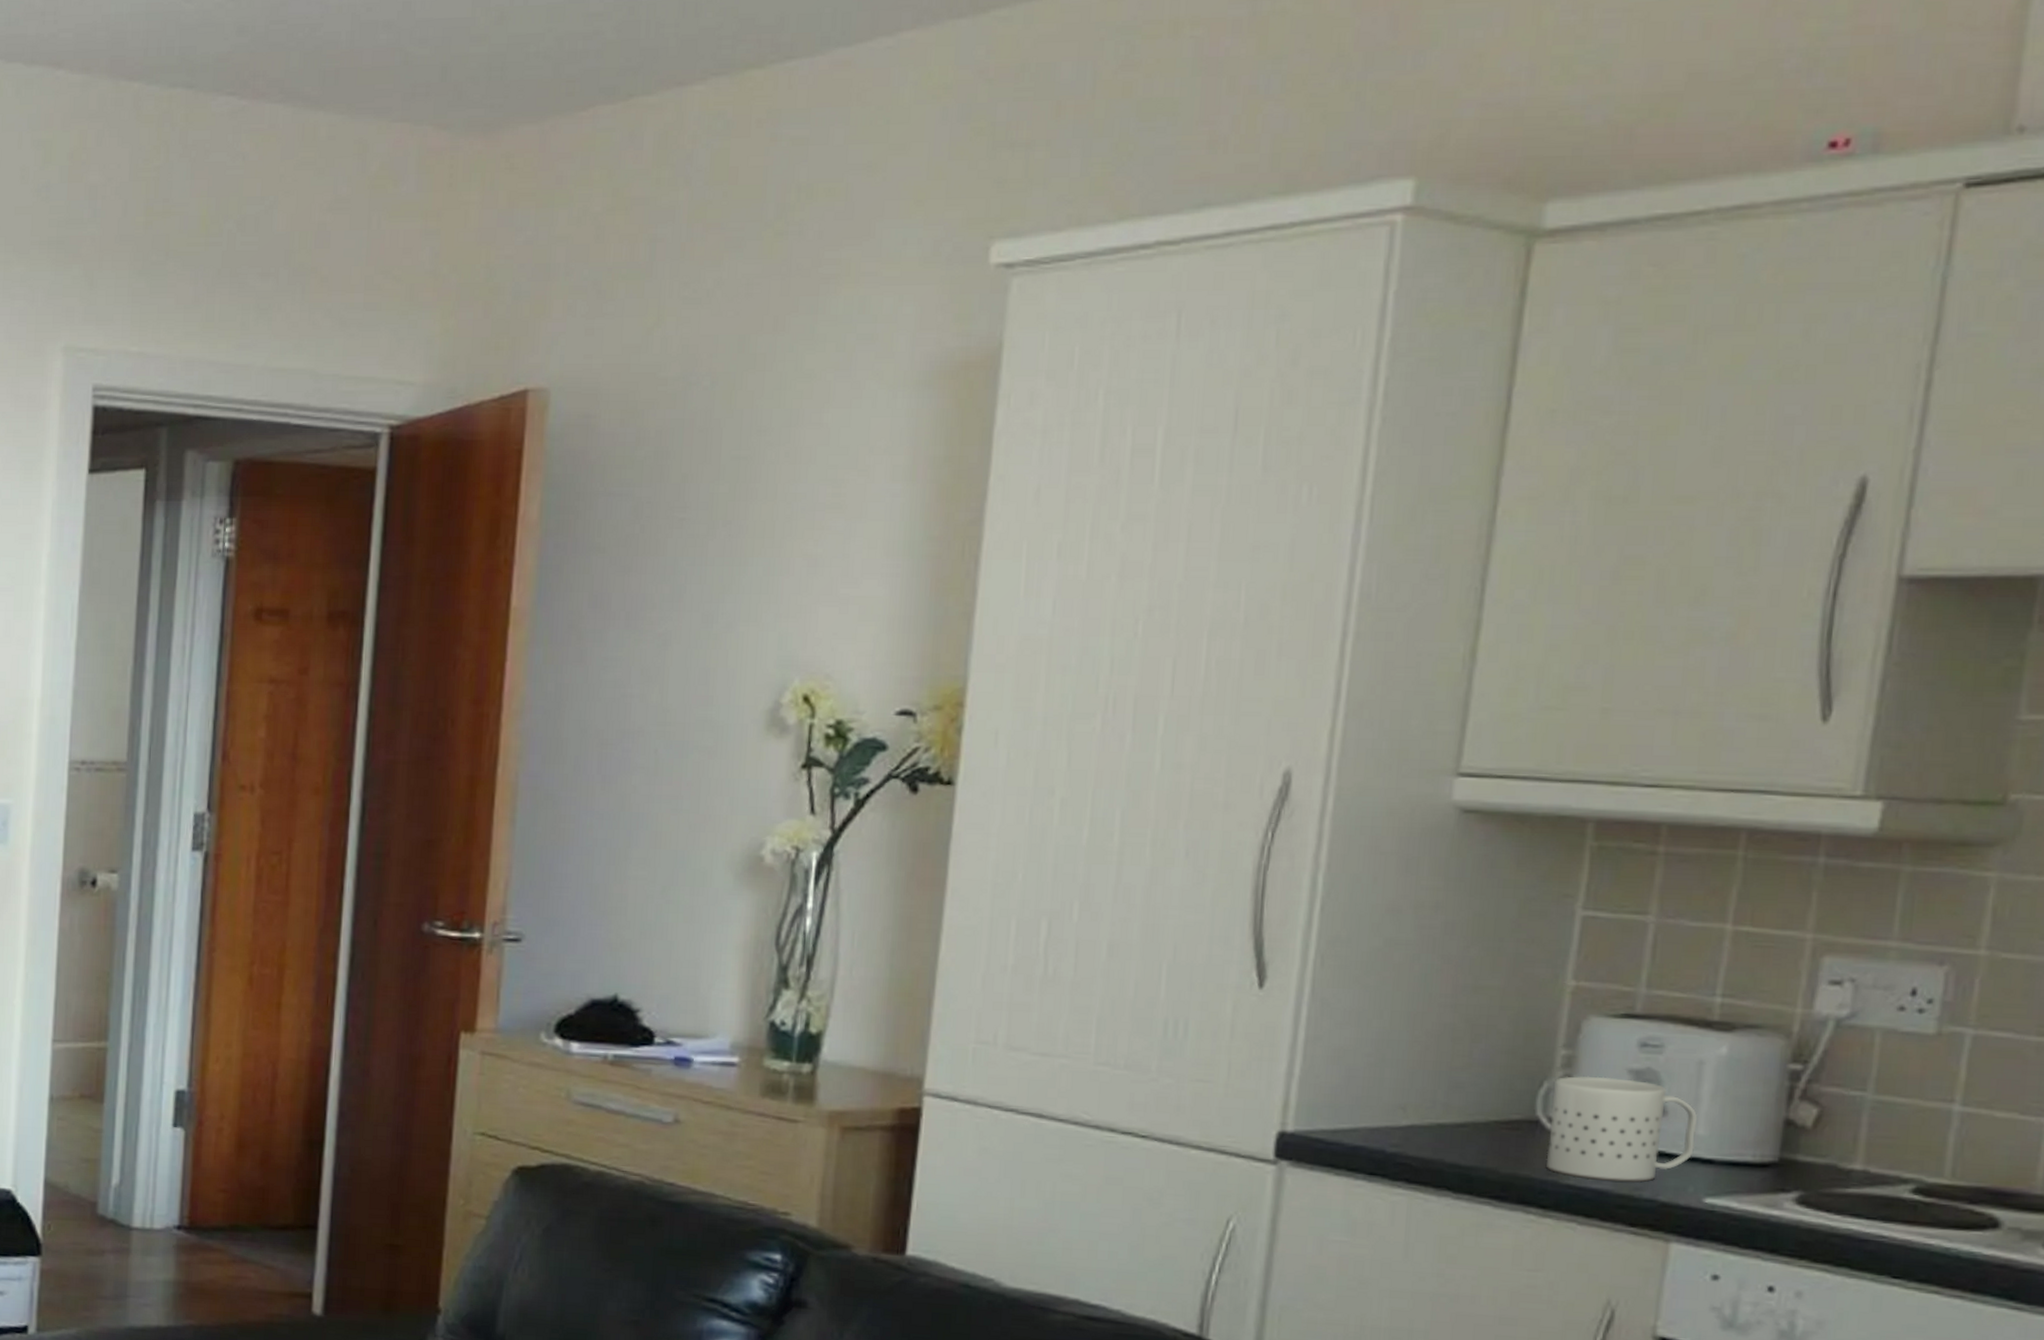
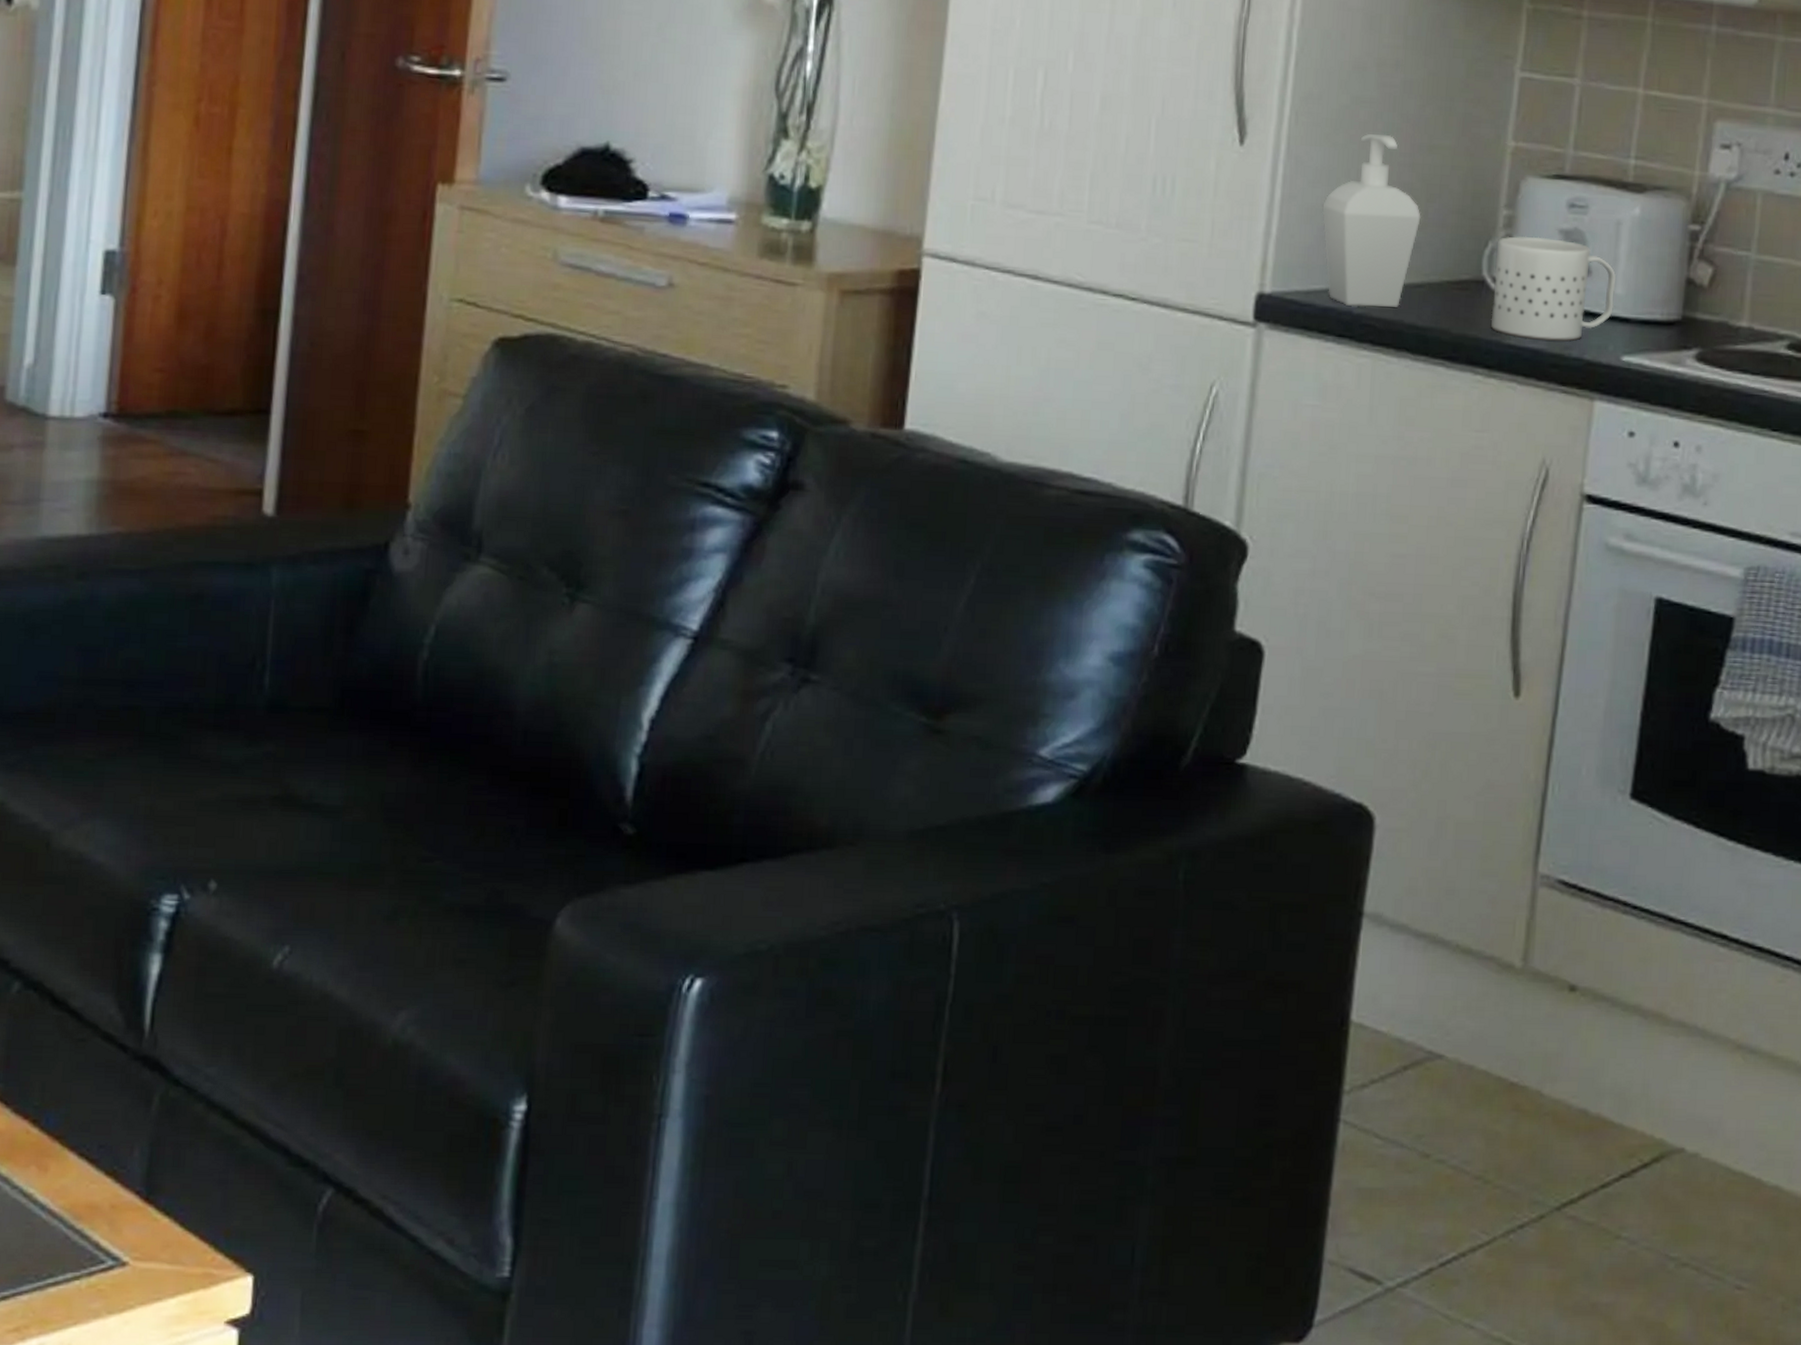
soap bottle: none [1351,975,1465,1147] -> present [1322,133,1421,308]

